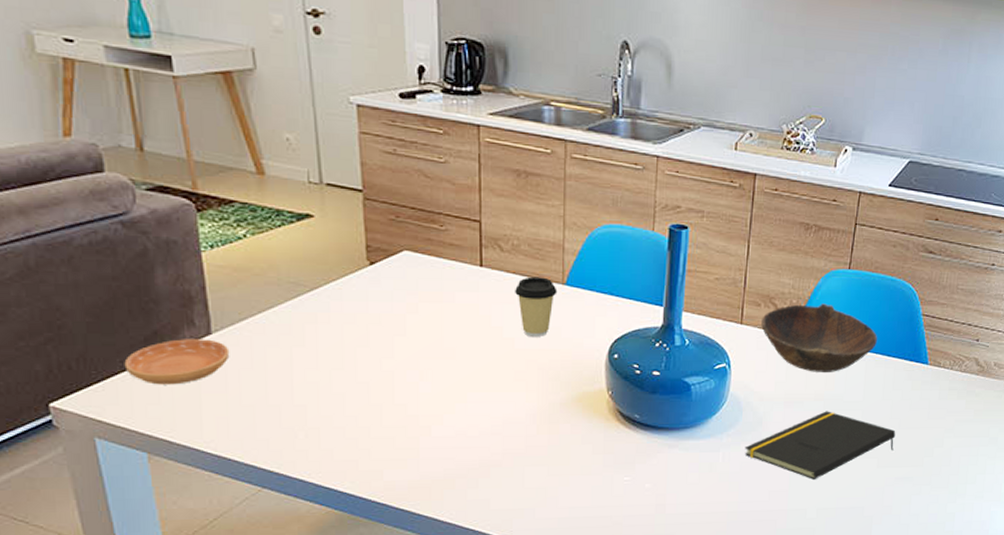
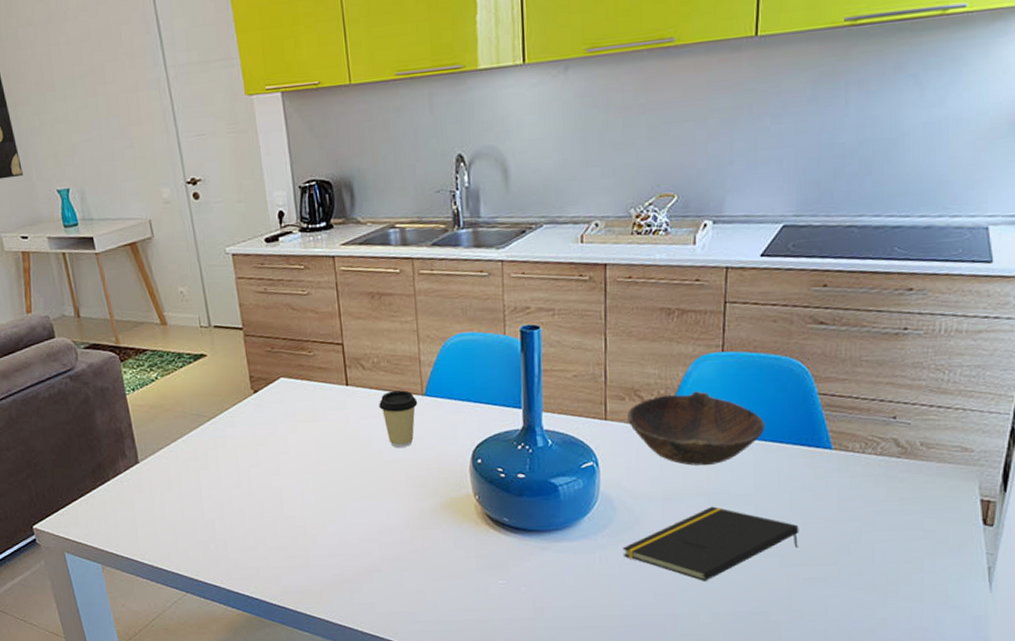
saucer: present [124,339,230,385] -> none [80,467,154,508]

